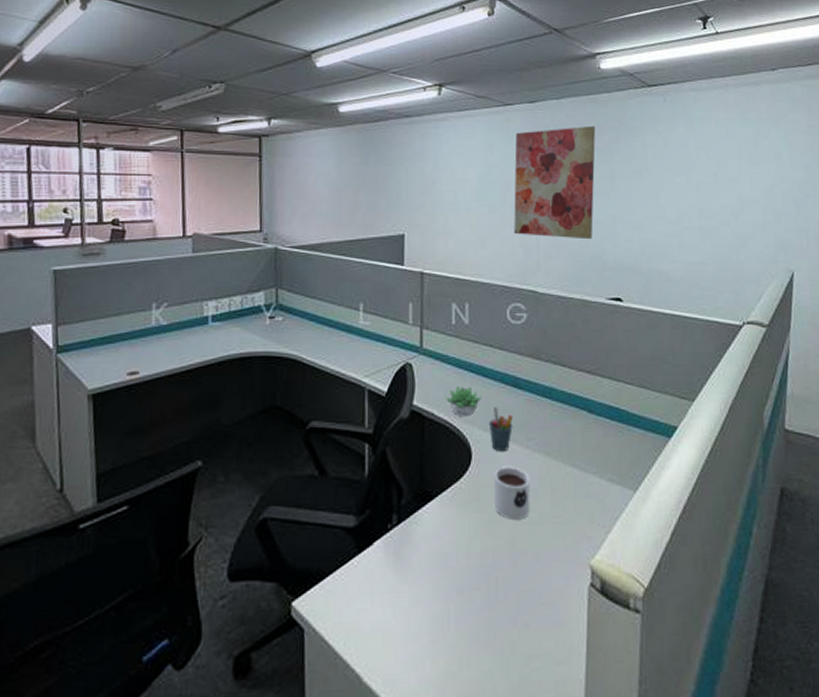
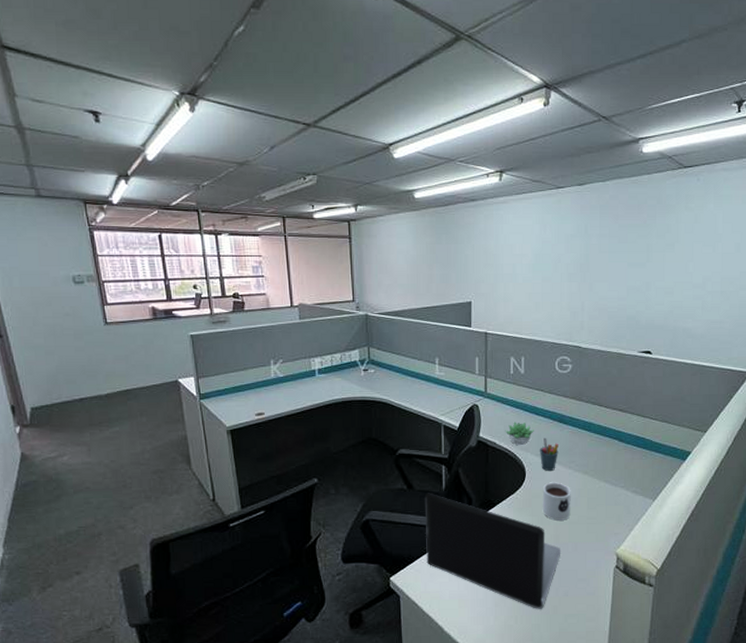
laptop computer: none [340,480,519,648] -> present [424,493,561,609]
wall art: present [514,125,595,240] -> none [563,204,635,304]

